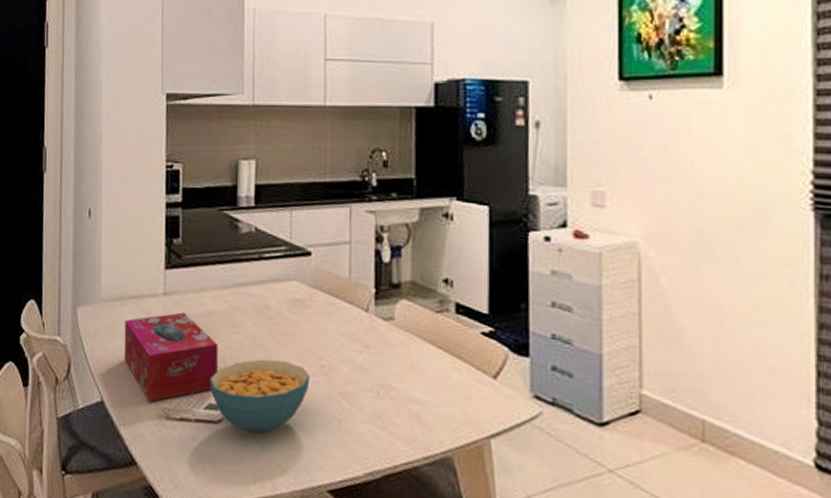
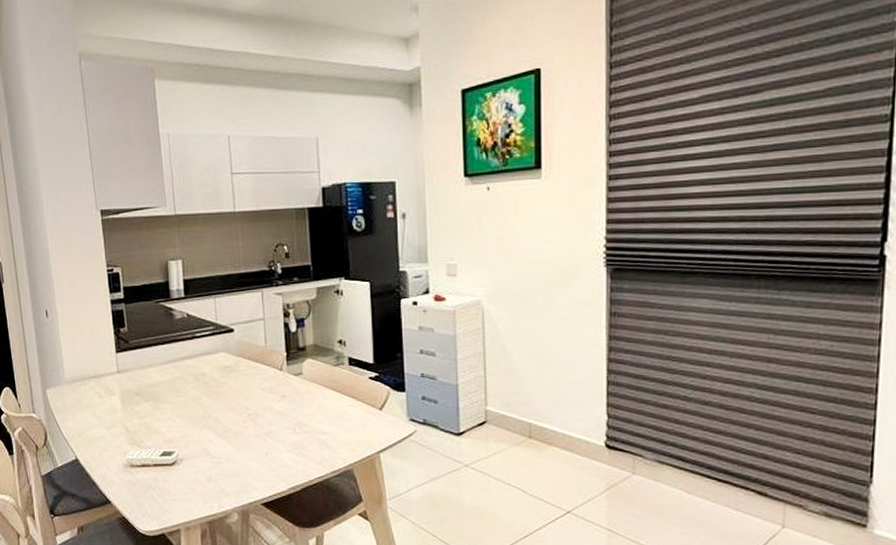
tissue box: present [124,312,218,402] -> none [87,385,168,456]
cereal bowl: present [210,359,310,433] -> none [162,414,241,469]

